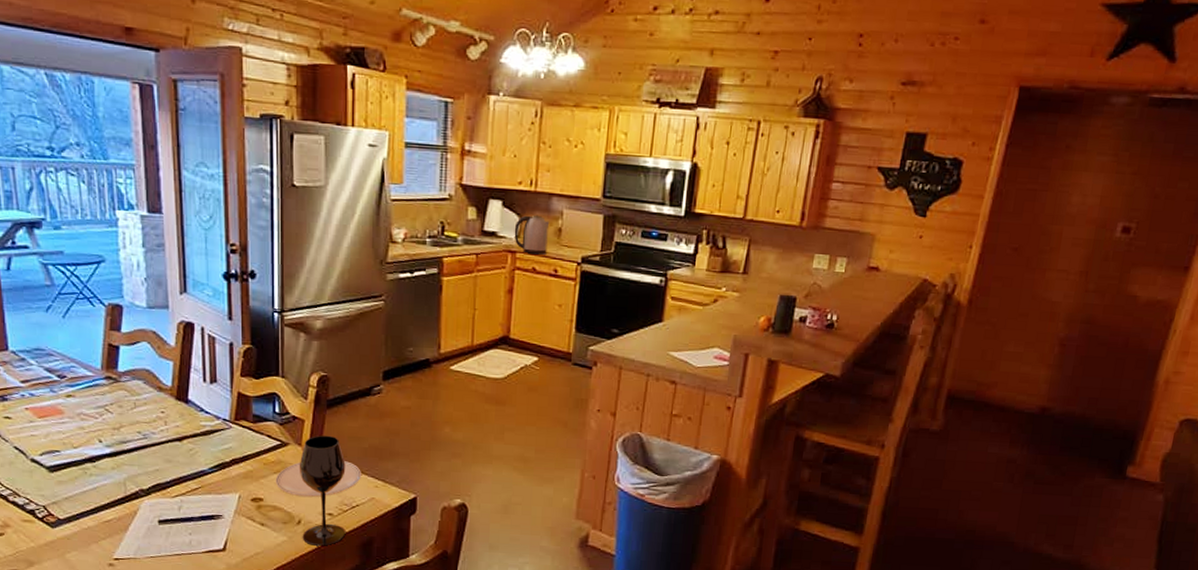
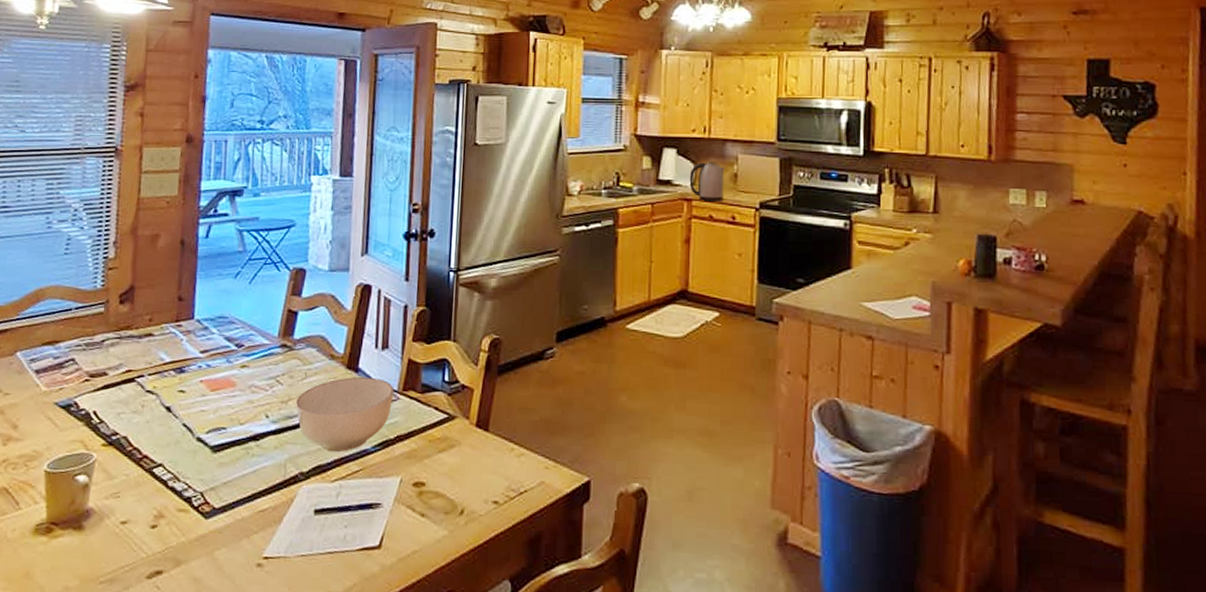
bowl: none [128,407,226,472] -> present [296,376,395,452]
plate: present [275,461,361,498] -> none [439,437,531,482]
wineglass: present [299,435,346,546] -> none [464,406,515,543]

